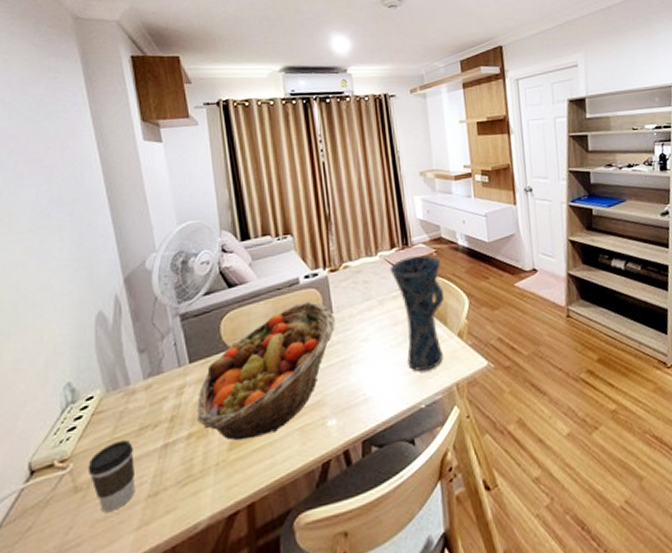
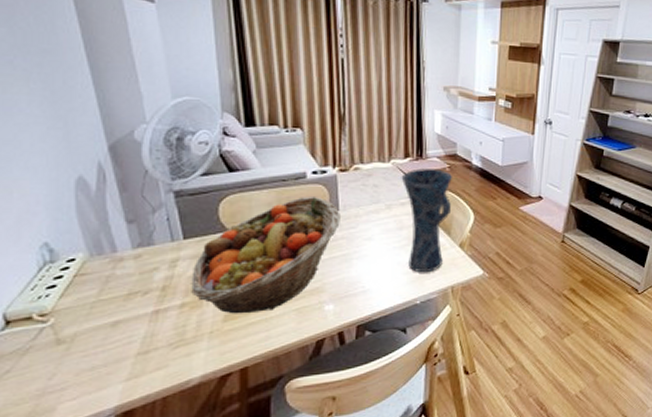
coffee cup: present [87,439,136,512] -> none [71,302,124,364]

